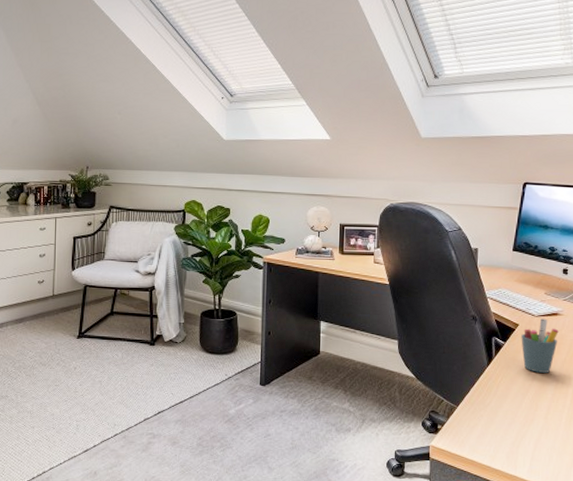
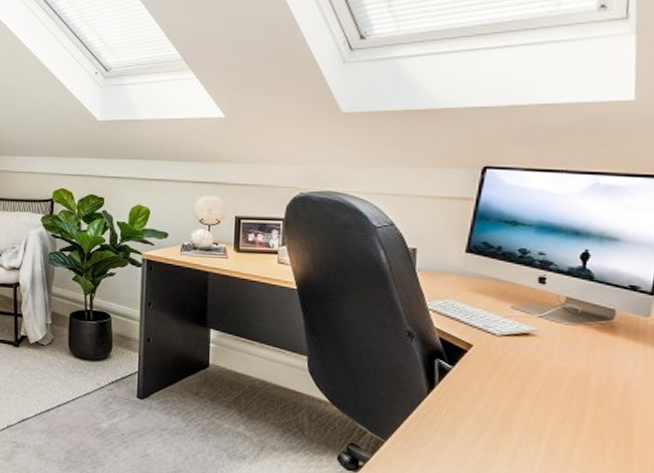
pen holder: present [521,318,559,373] -> none [475,339,531,408]

